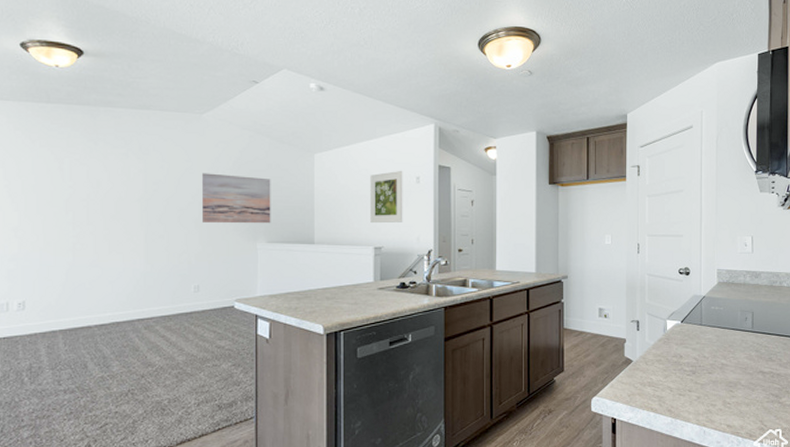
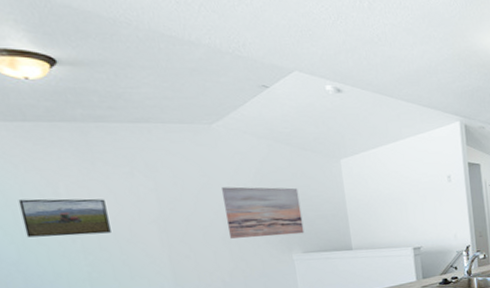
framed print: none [29,171,100,208] -> present [18,198,111,238]
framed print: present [370,170,403,224] -> none [401,170,439,225]

